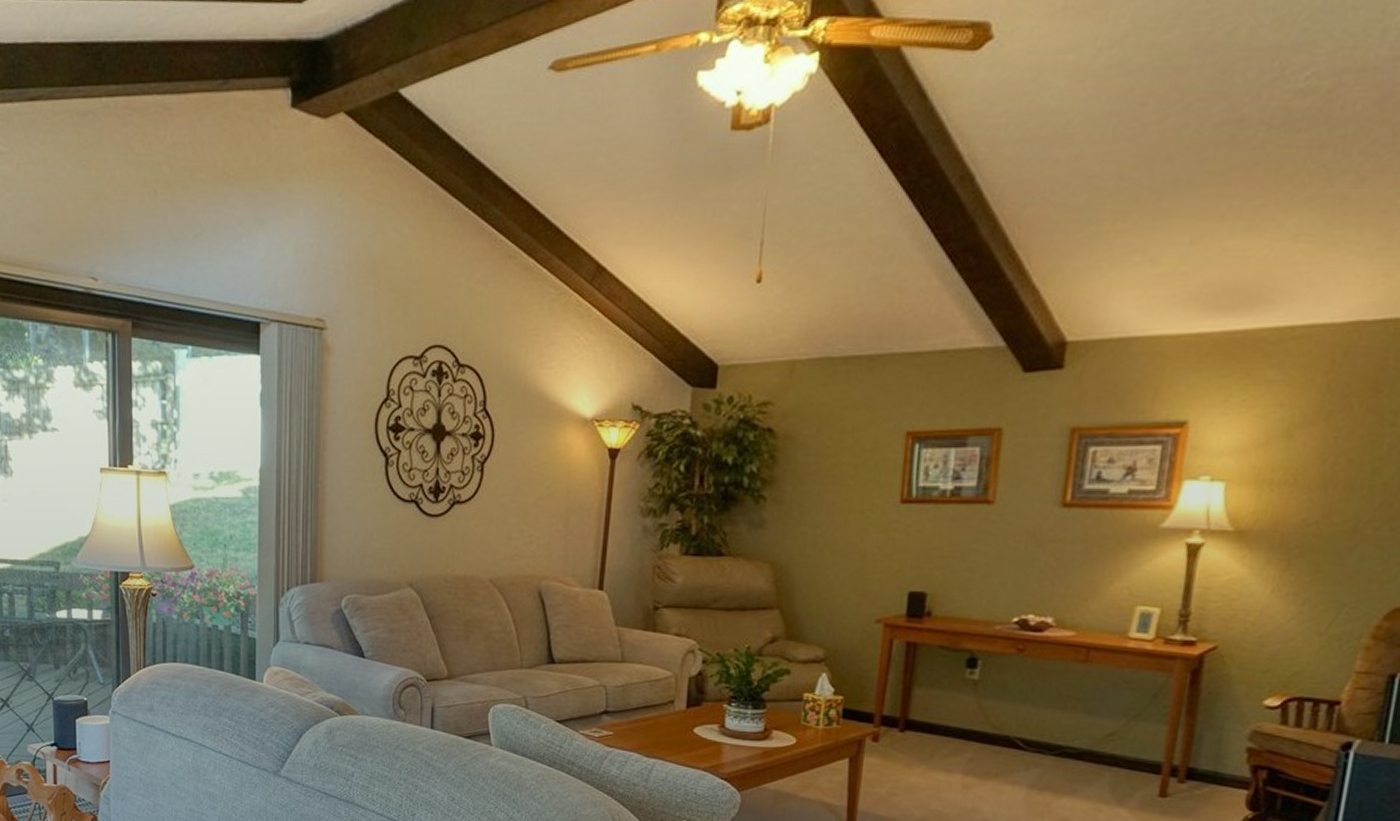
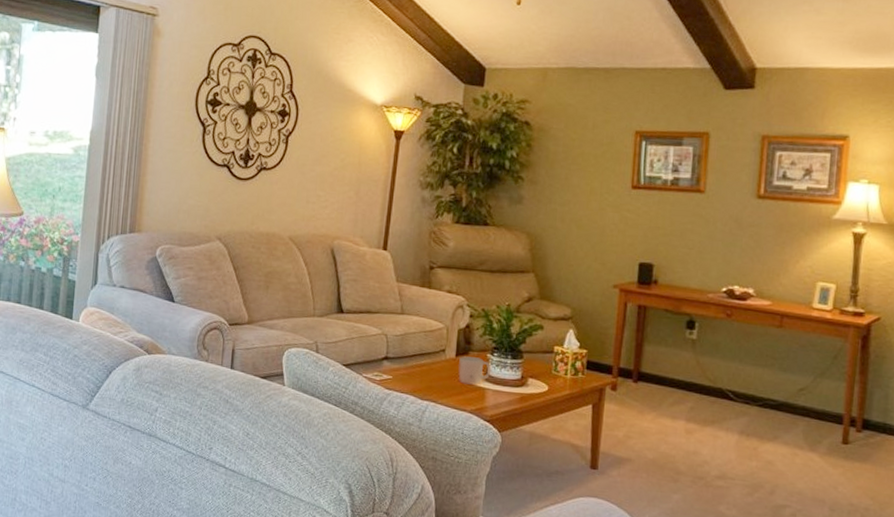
mug: none [689,707,729,740] -> present [458,356,492,385]

